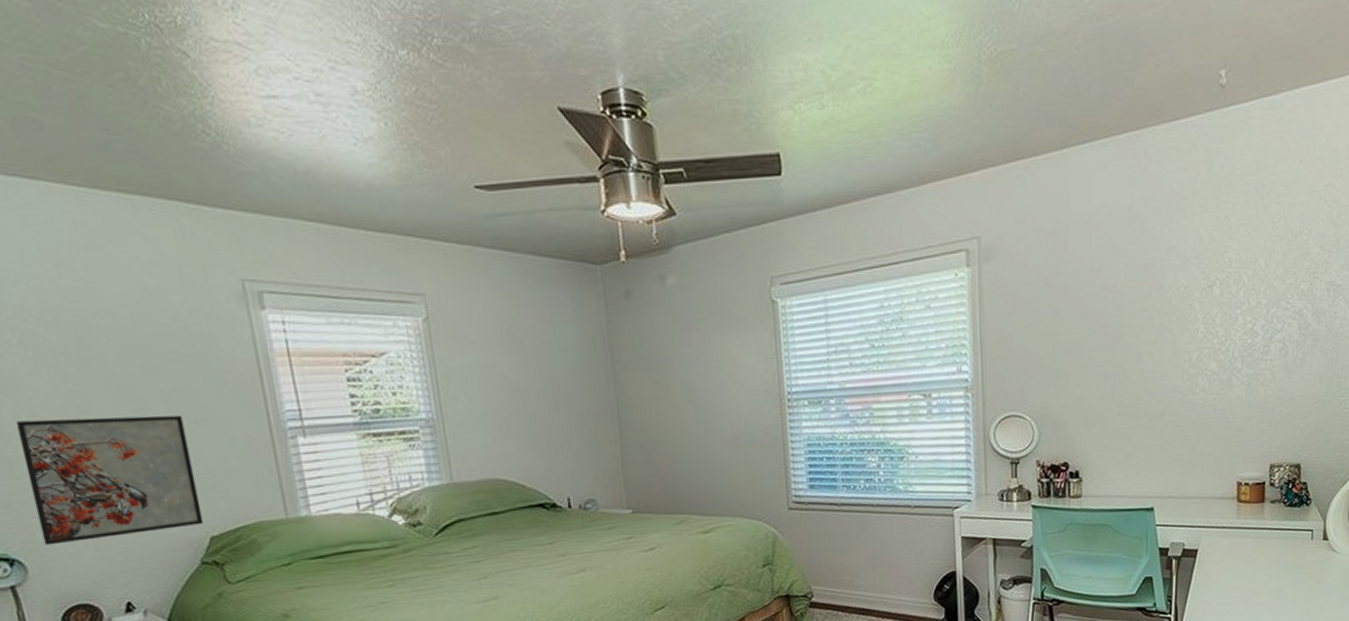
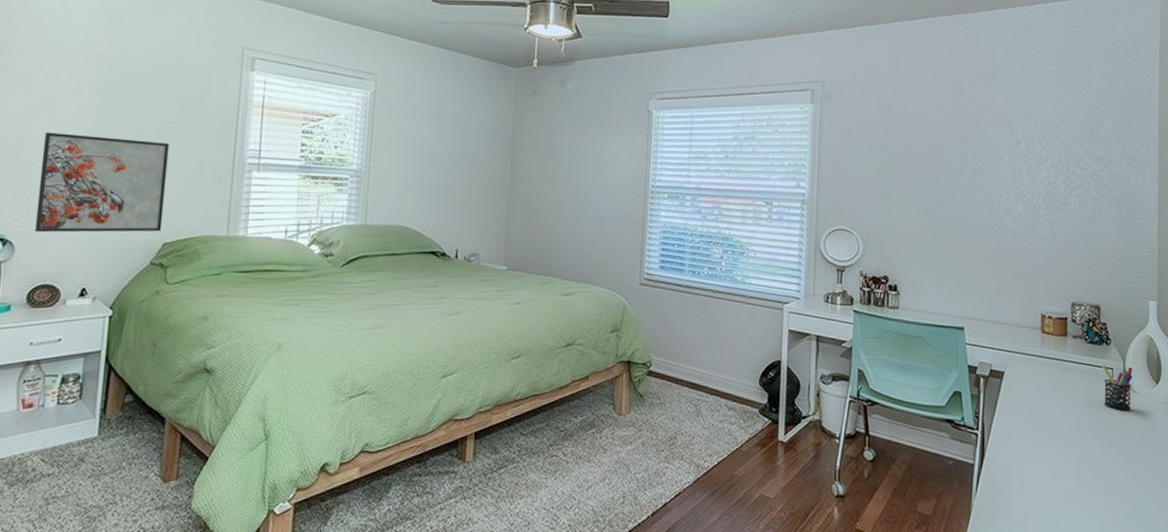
pen holder: none [1300,525,1333,573] -> present [1101,365,1132,412]

